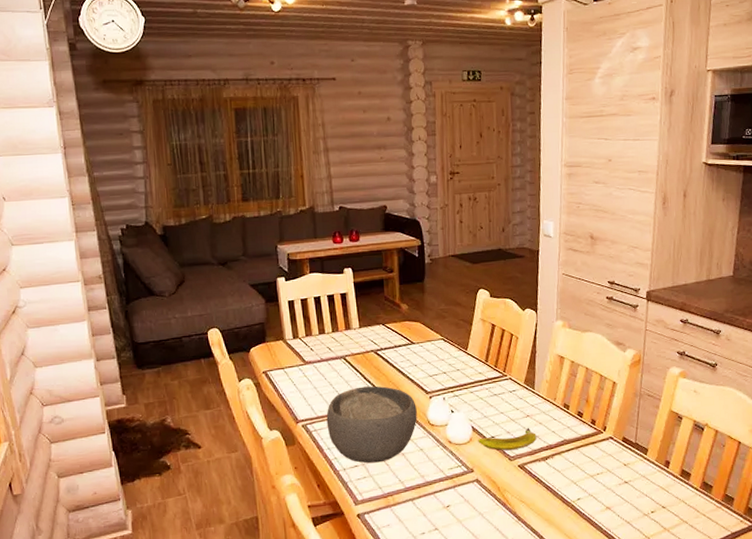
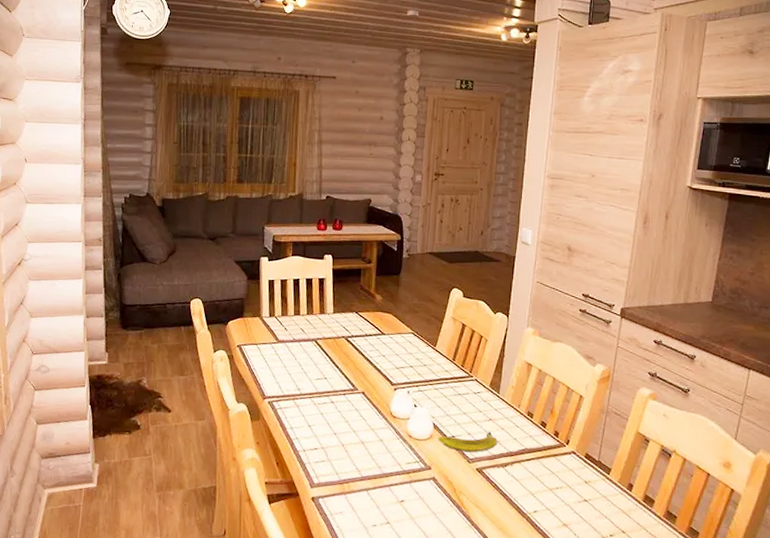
bowl: present [326,386,417,464] -> none [292,371,381,448]

